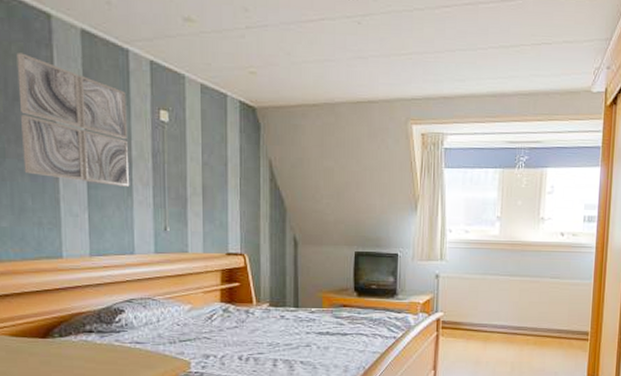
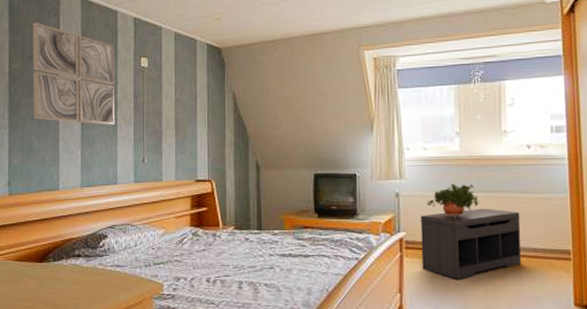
bench: none [456,291,549,357] -> present [420,208,521,279]
potted plant: none [465,267,513,301] -> present [427,184,479,219]

